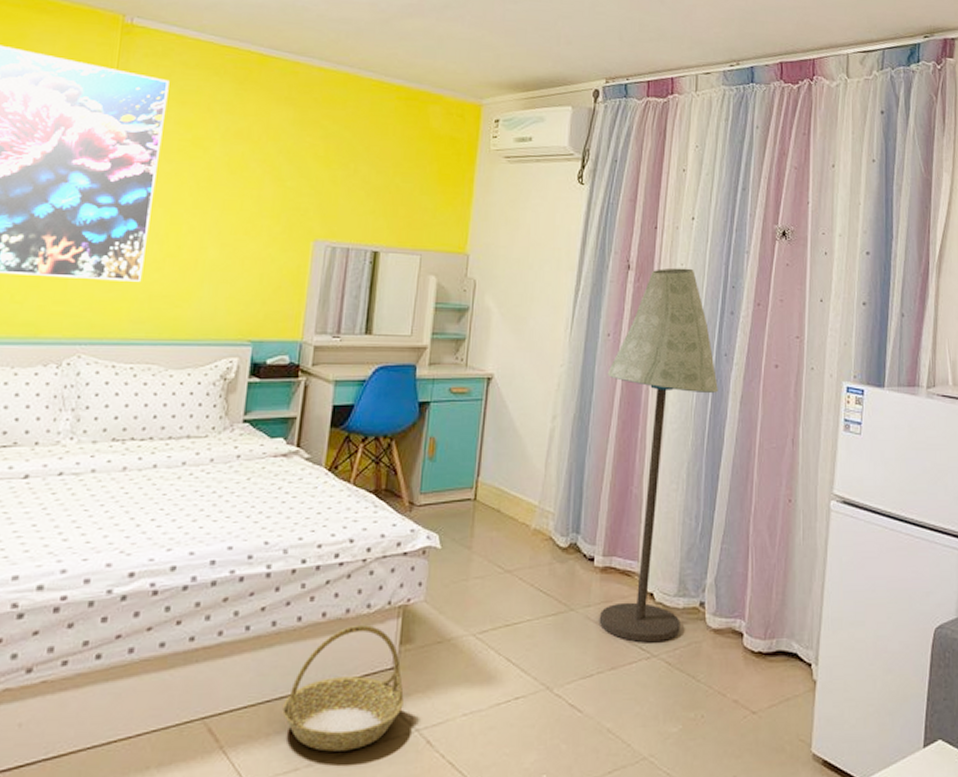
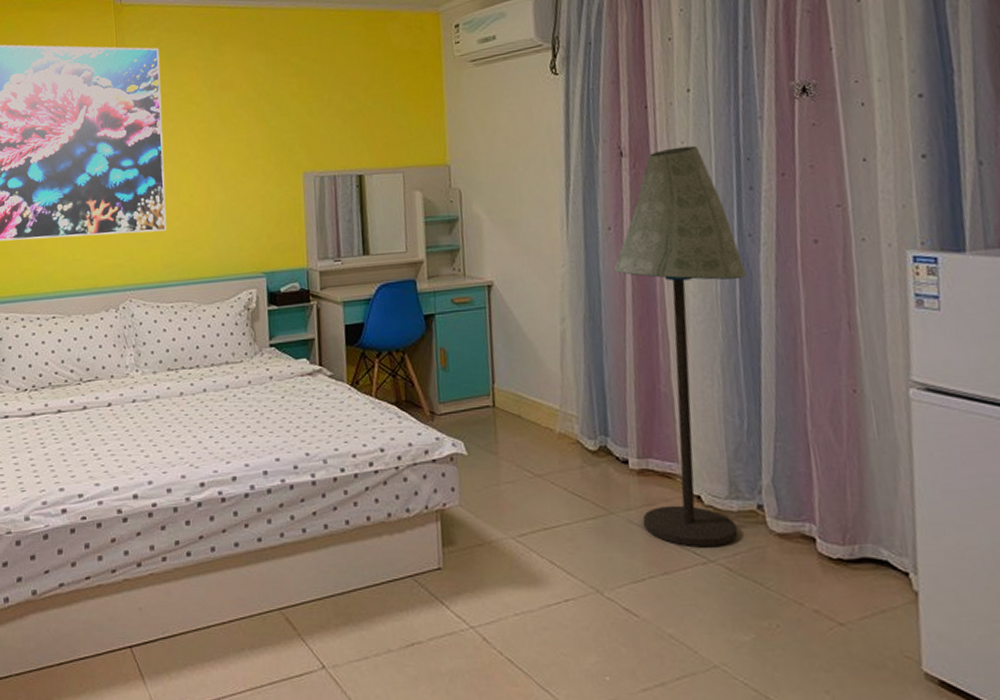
basket: present [282,625,404,752] -> none [345,528,455,643]

